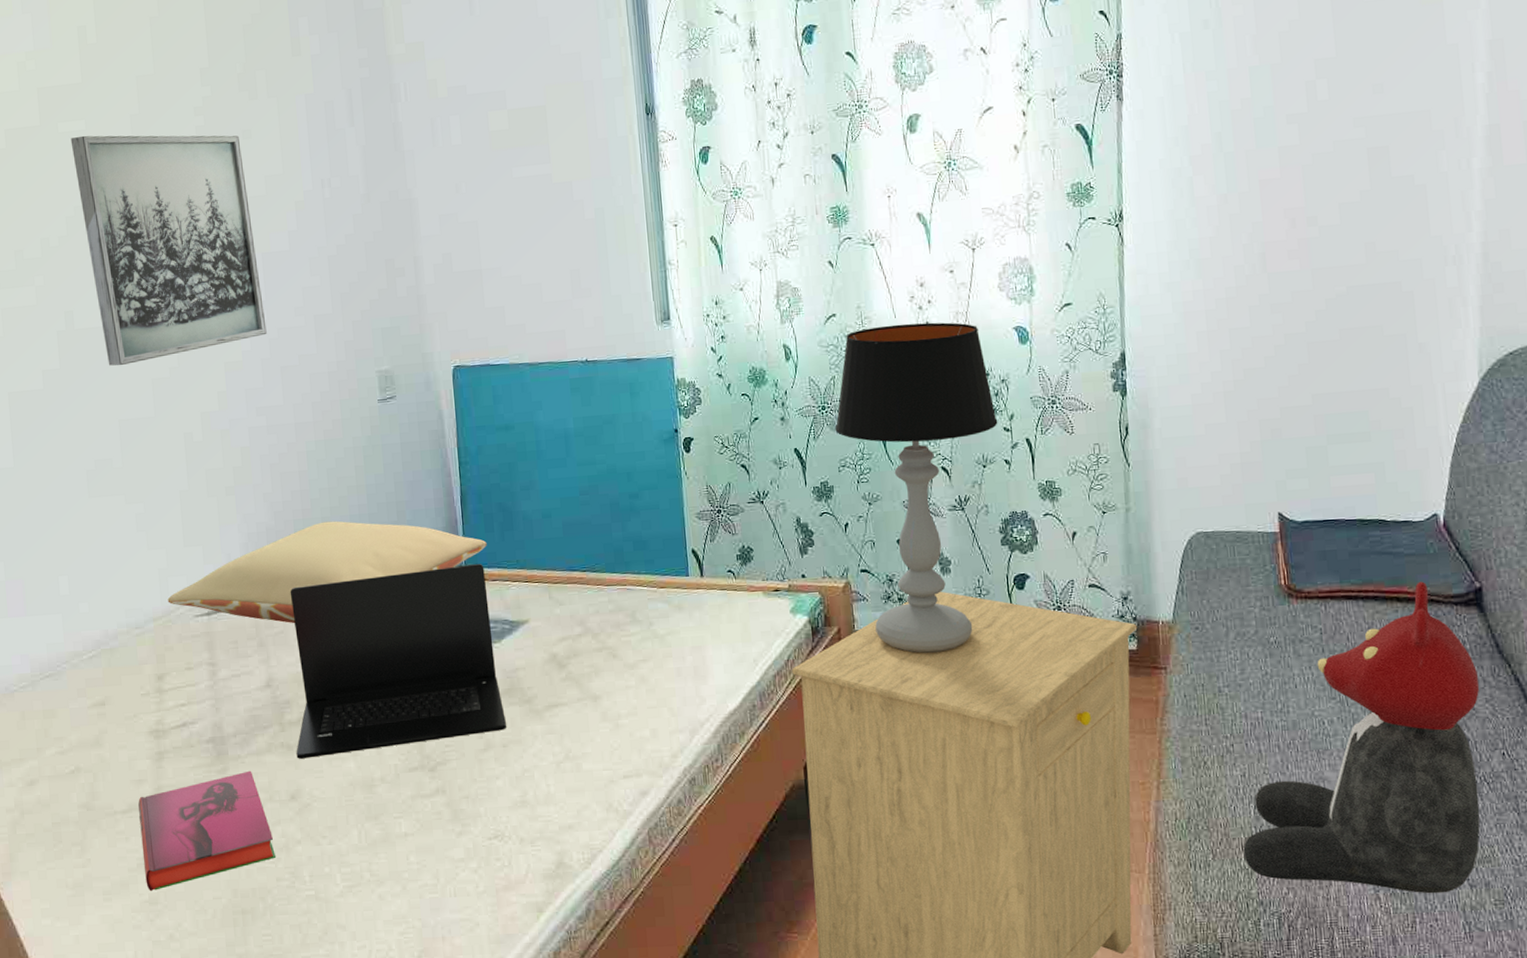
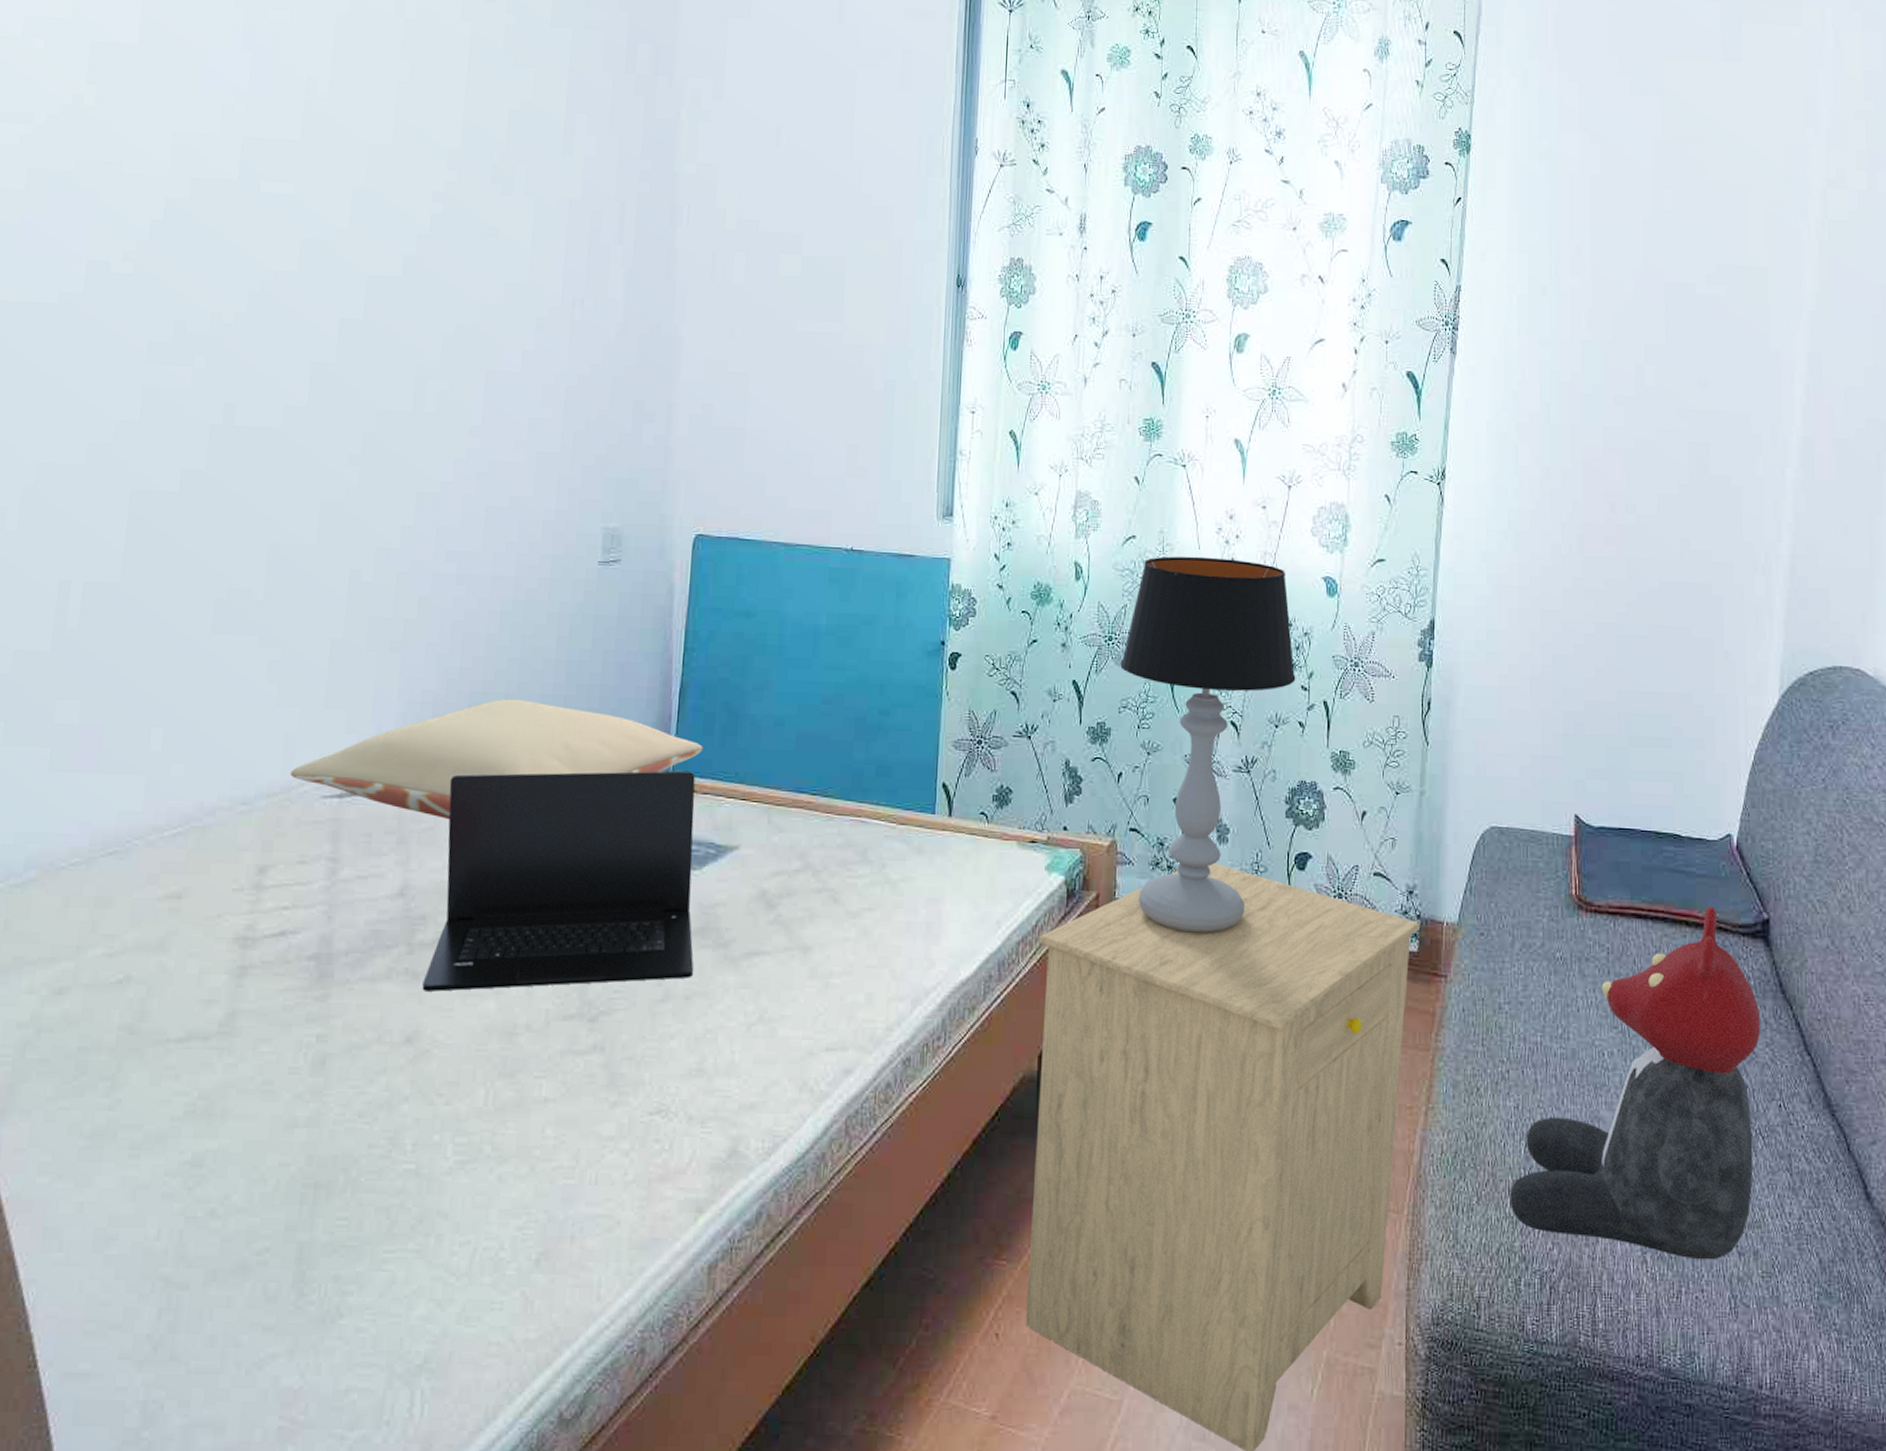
wall art: present [70,135,267,366] -> none [269,200,483,478]
hardback book: present [138,770,276,892] -> none [191,1000,373,1150]

